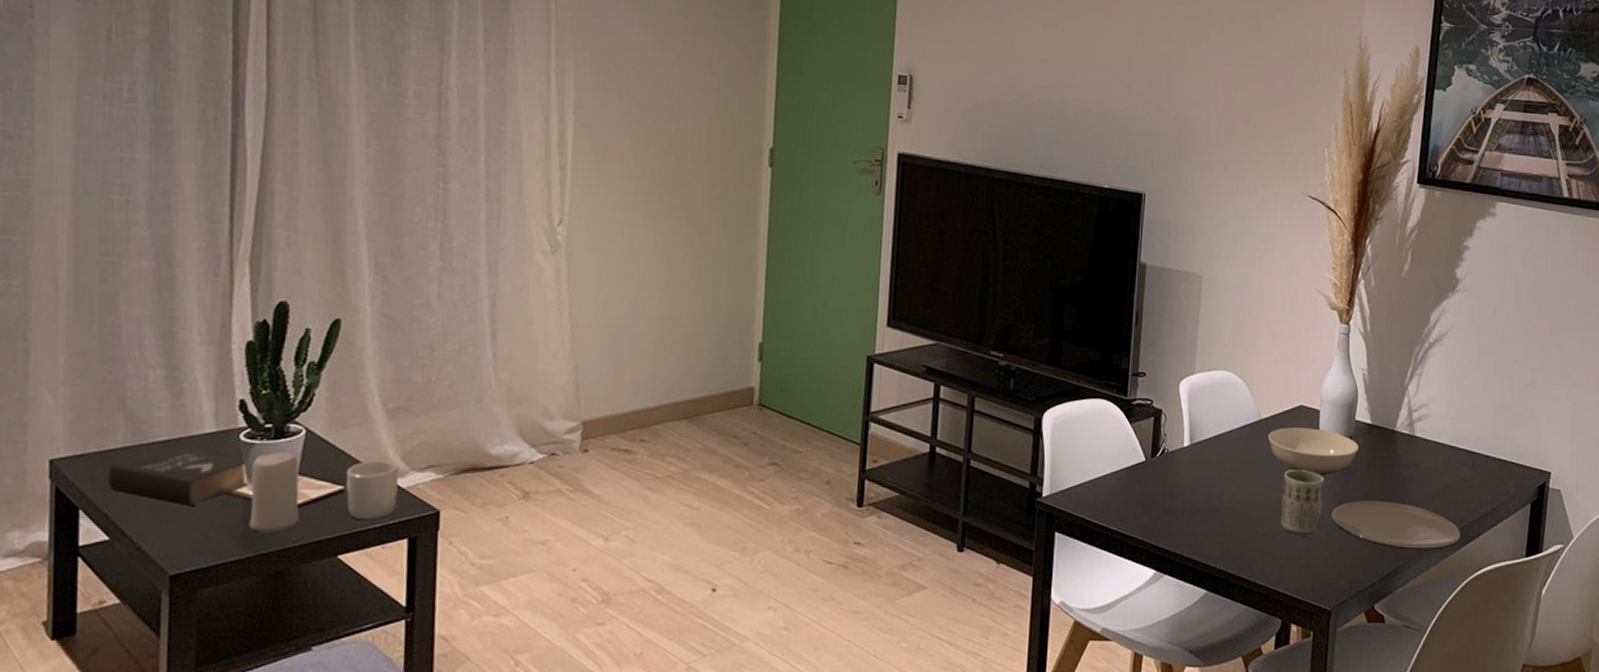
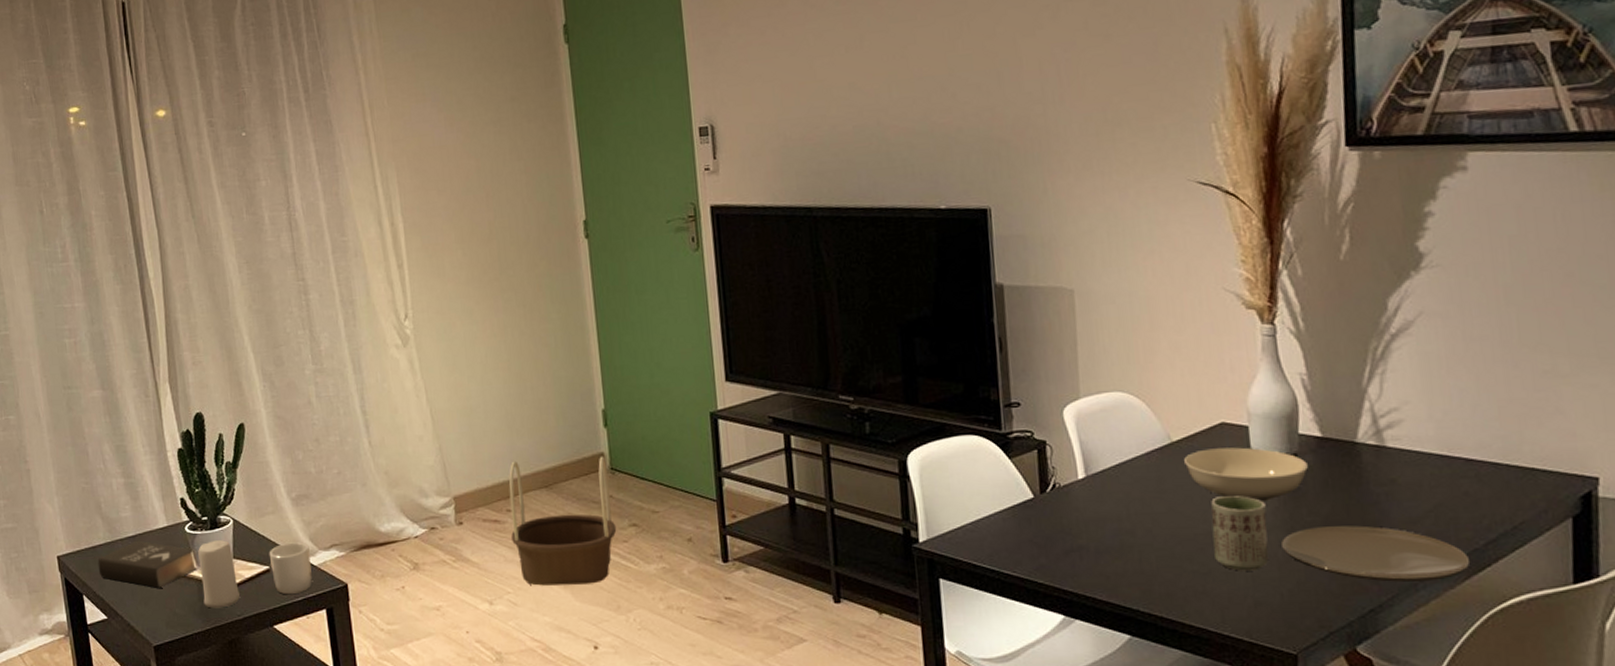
basket: none [641,388,755,523] -> present [509,456,617,586]

